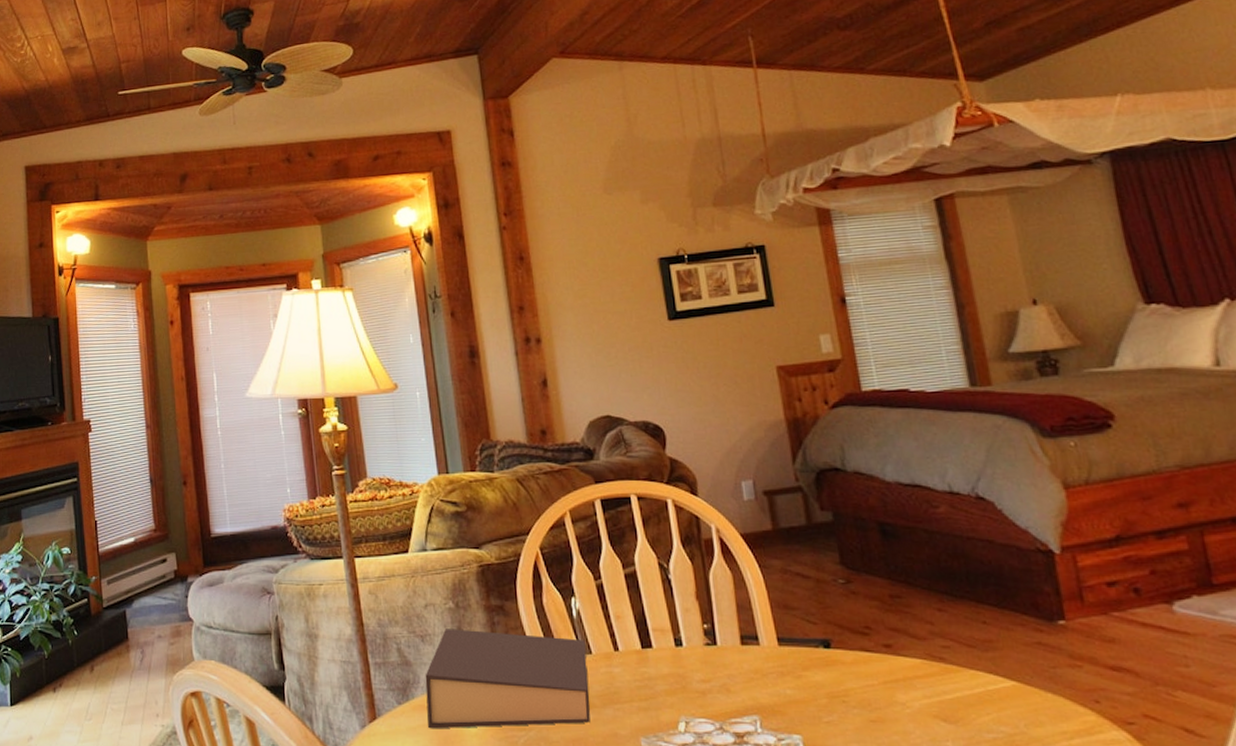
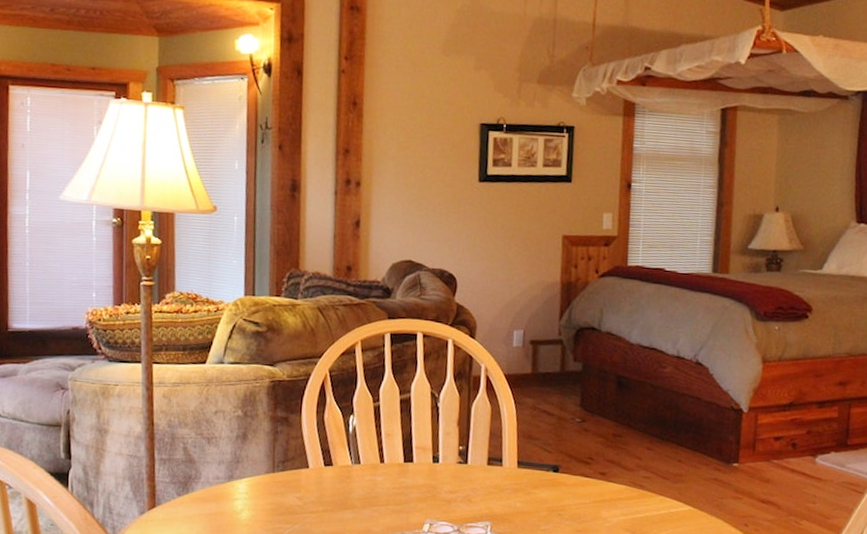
book: present [425,629,591,729] -> none [203,433,356,520]

